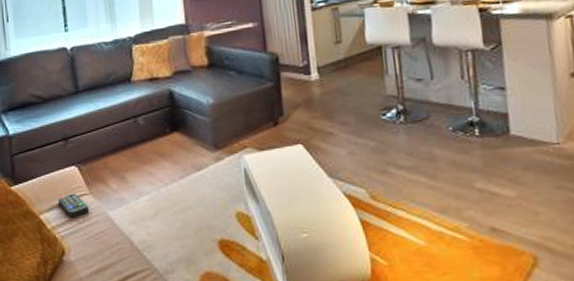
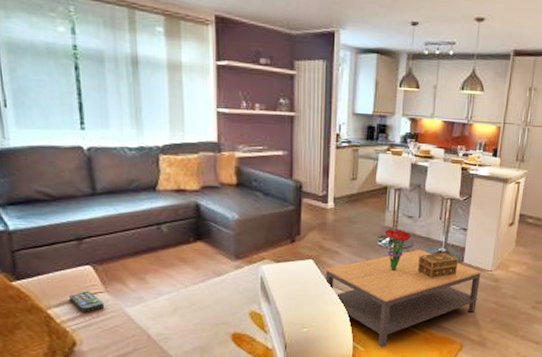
coffee table: none [319,121,547,262] -> present [325,250,482,348]
bouquet: none [387,97,426,152] -> present [384,229,411,270]
decorative box: none [441,123,503,161] -> present [417,253,459,279]

